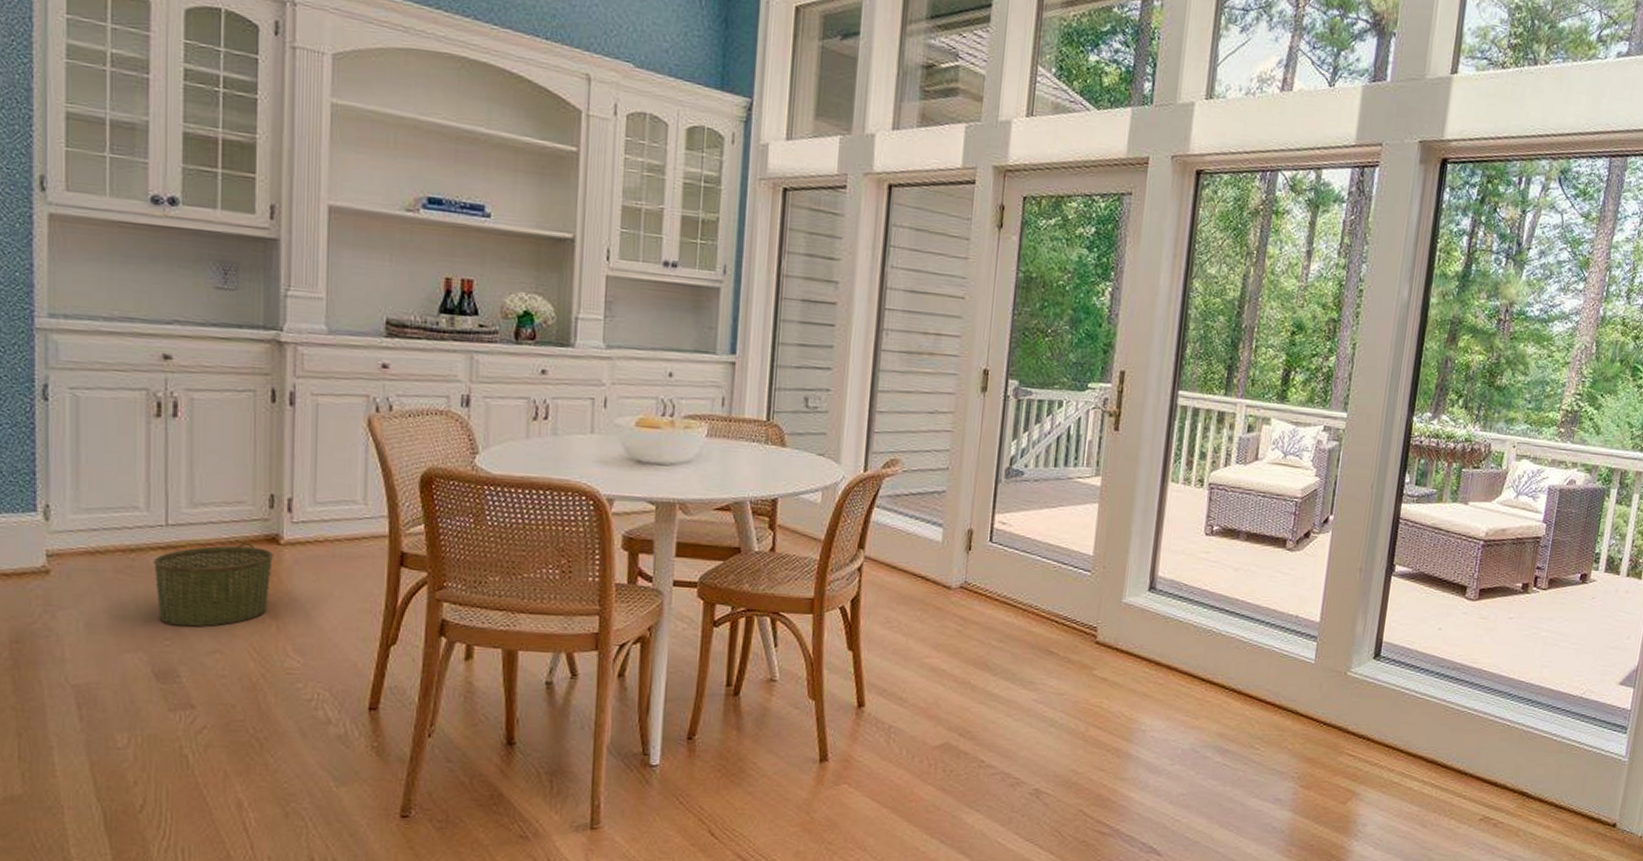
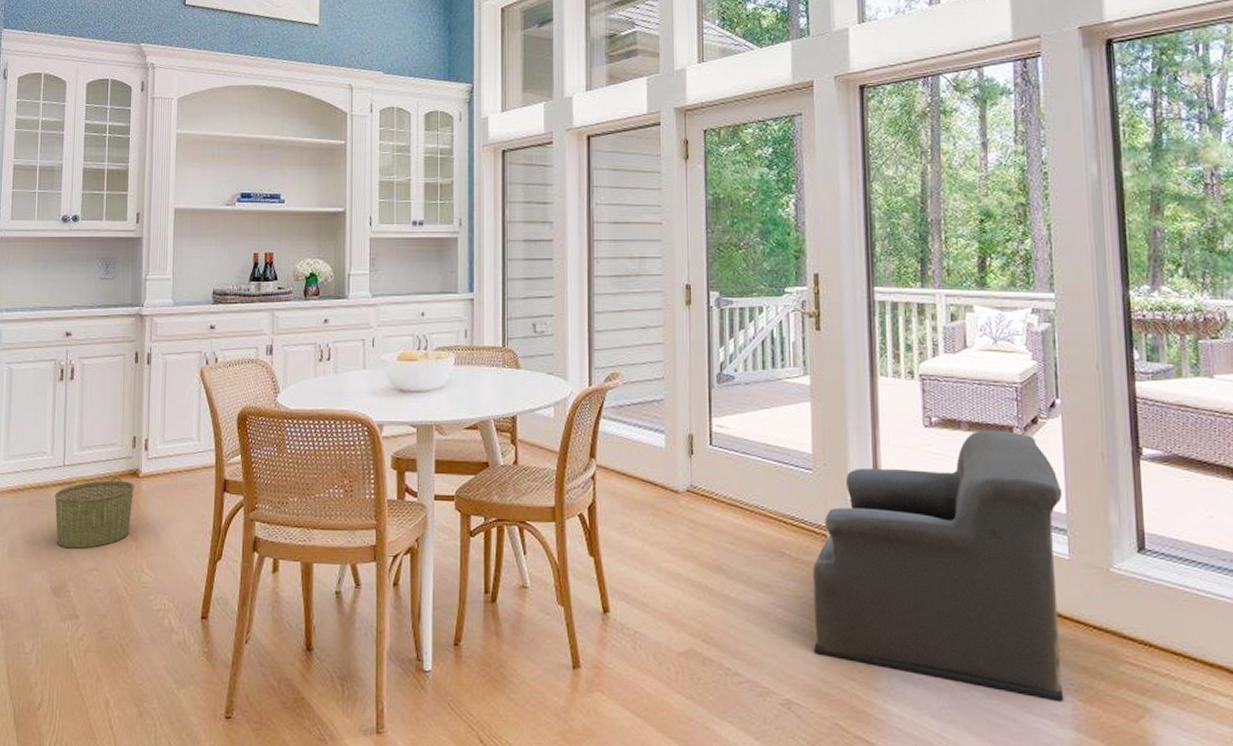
armchair: none [1069,541,1320,788] -> present [813,431,1064,702]

